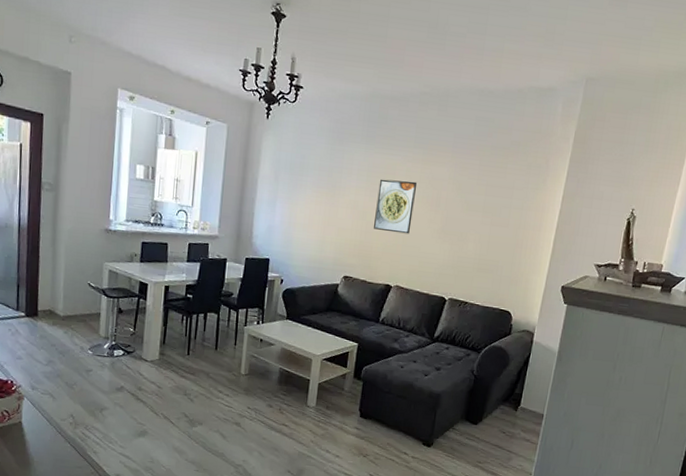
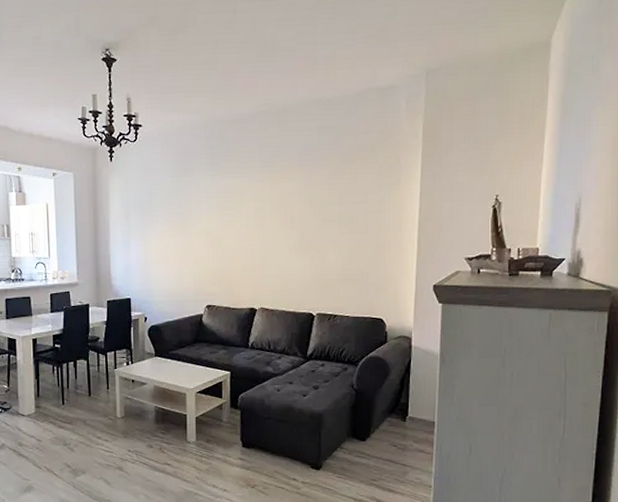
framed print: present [374,179,418,234] -> none [229,201,268,255]

